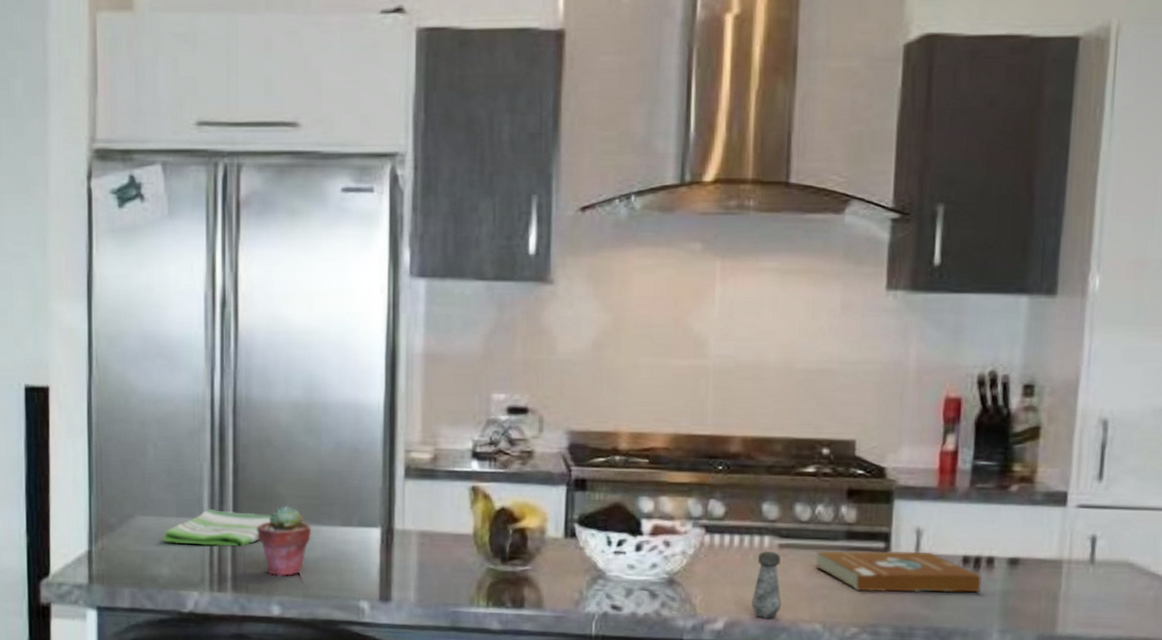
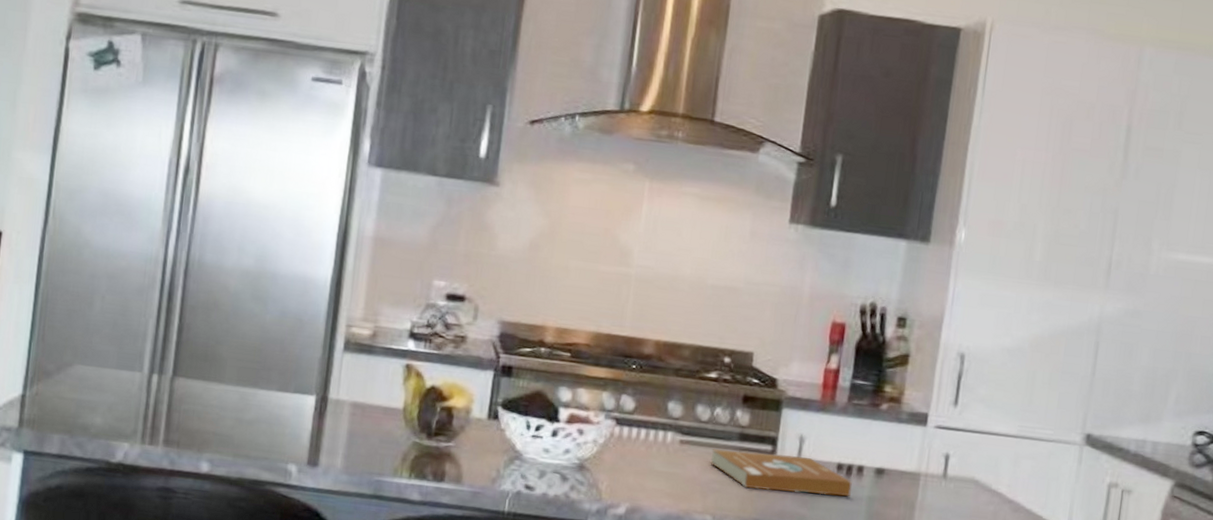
dish towel: present [162,508,272,547] -> none [99,363,211,403]
potted succulent: present [257,505,311,577] -> none [194,367,248,436]
salt shaker: present [751,551,782,619] -> none [651,446,681,508]

